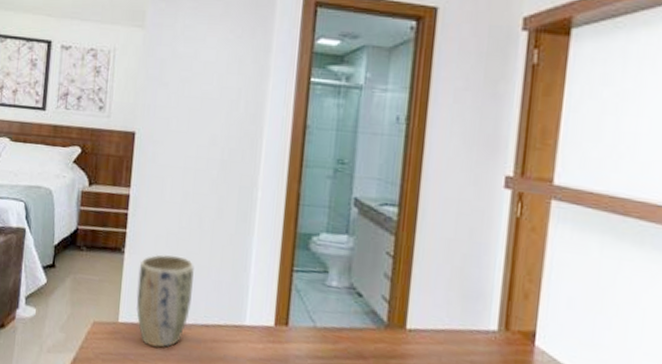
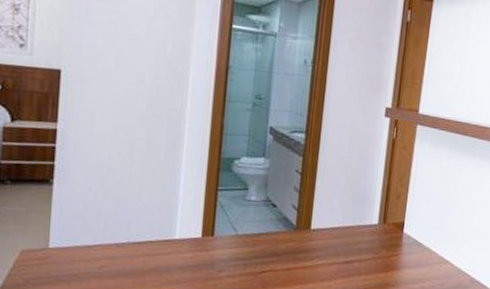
plant pot: present [135,254,194,348] -> none [66,183,126,267]

